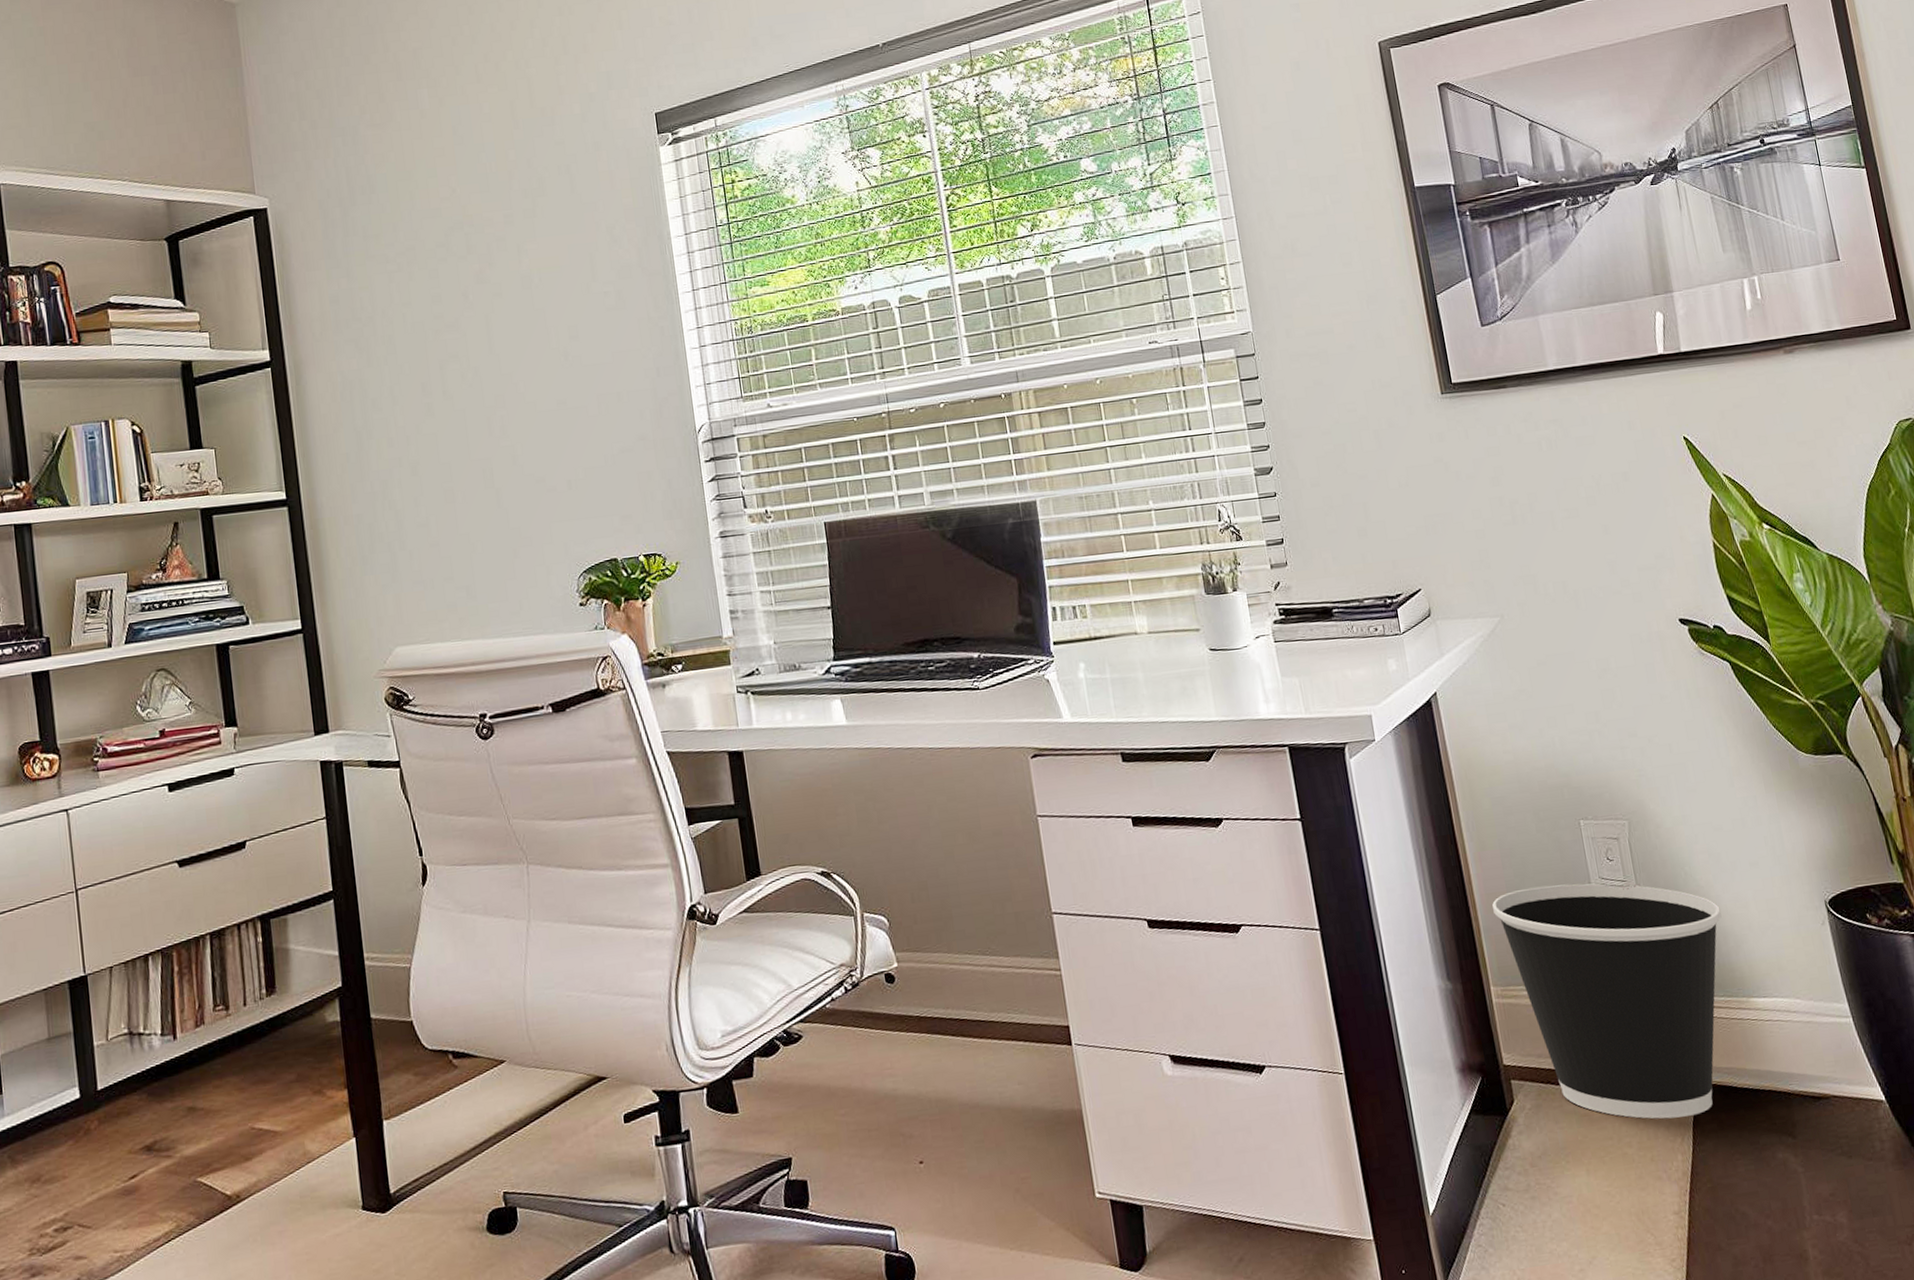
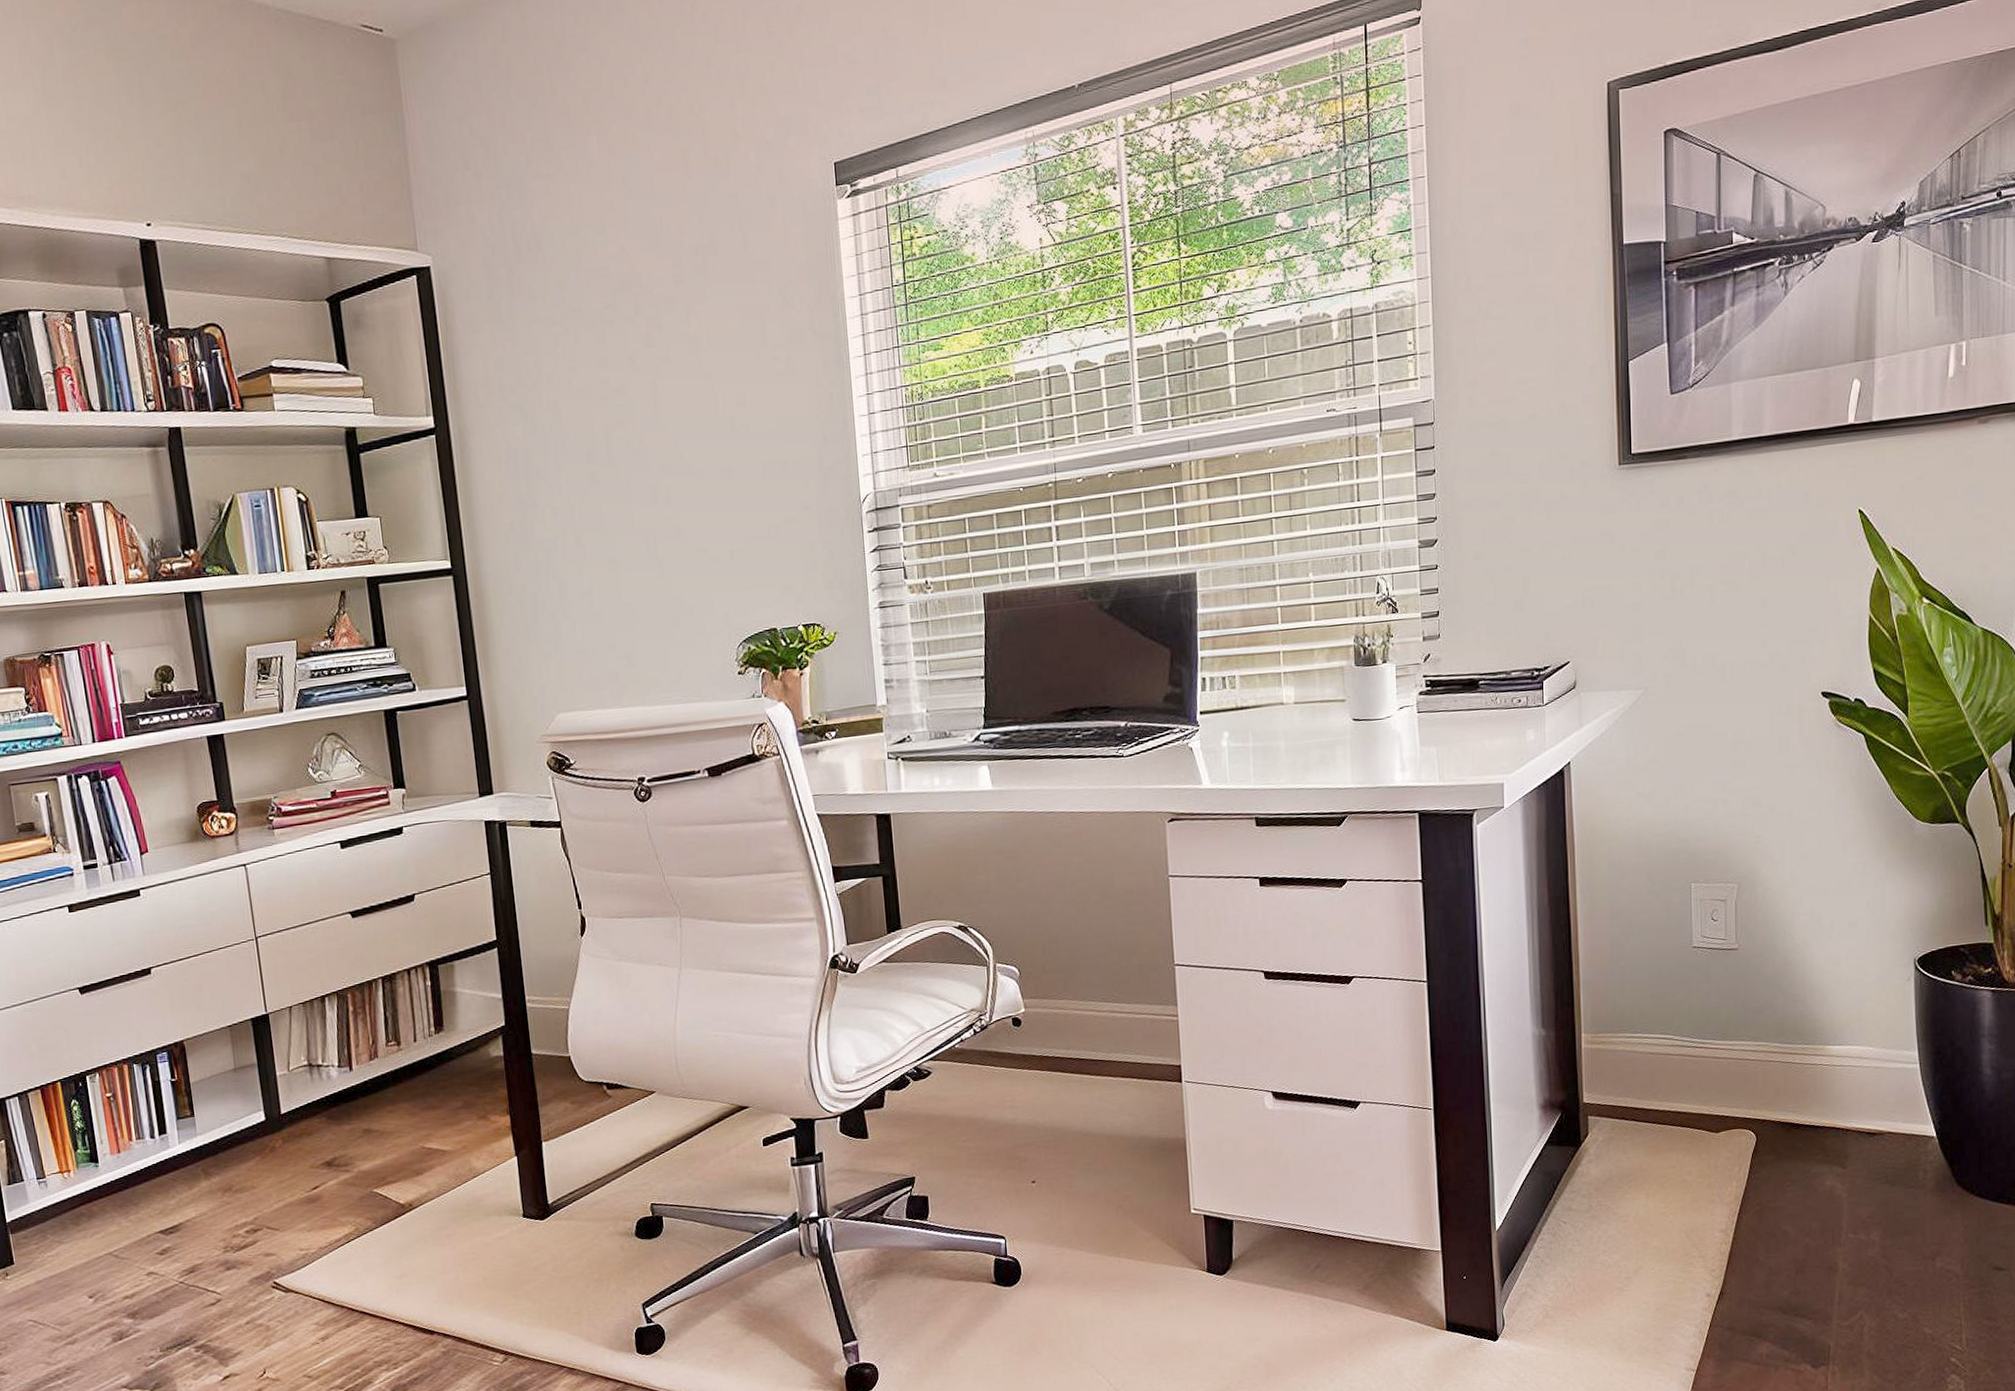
wastebasket: present [1492,883,1722,1119] -> none [1595,941,1812,1151]

